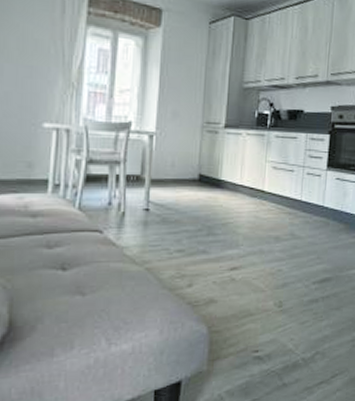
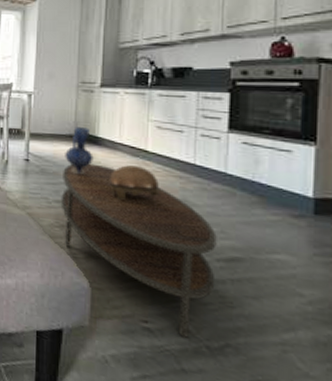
coffee table: none [182,208,314,356] -> present [60,163,217,338]
vase: none [187,170,216,221] -> present [65,127,94,175]
decorative bowl: none [230,206,273,242] -> present [110,165,160,201]

